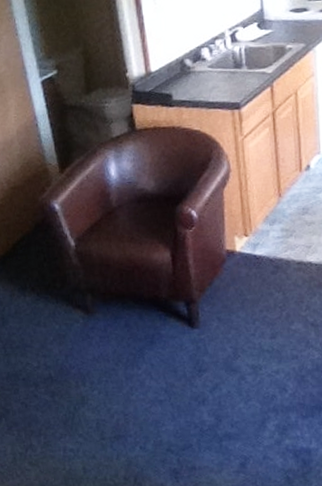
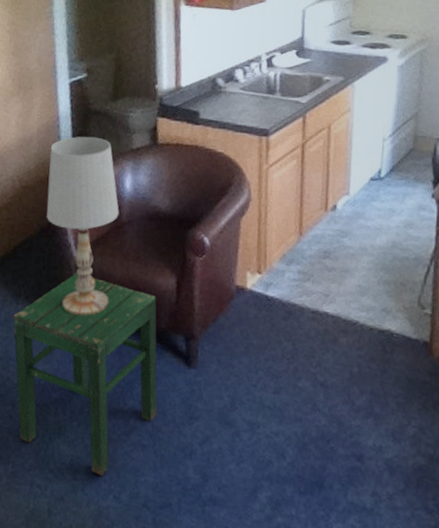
stool: none [23,260,169,432] -> present [13,272,158,476]
table lamp: none [32,131,111,298] -> present [47,136,119,316]

